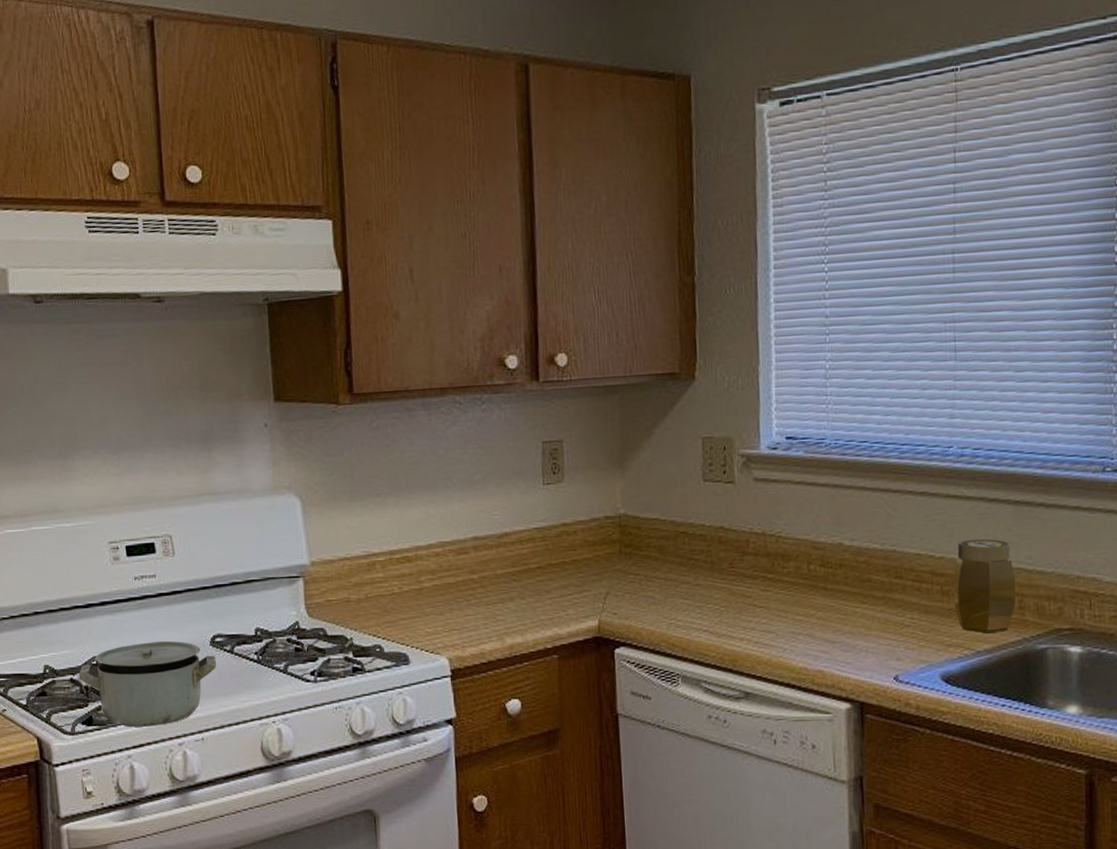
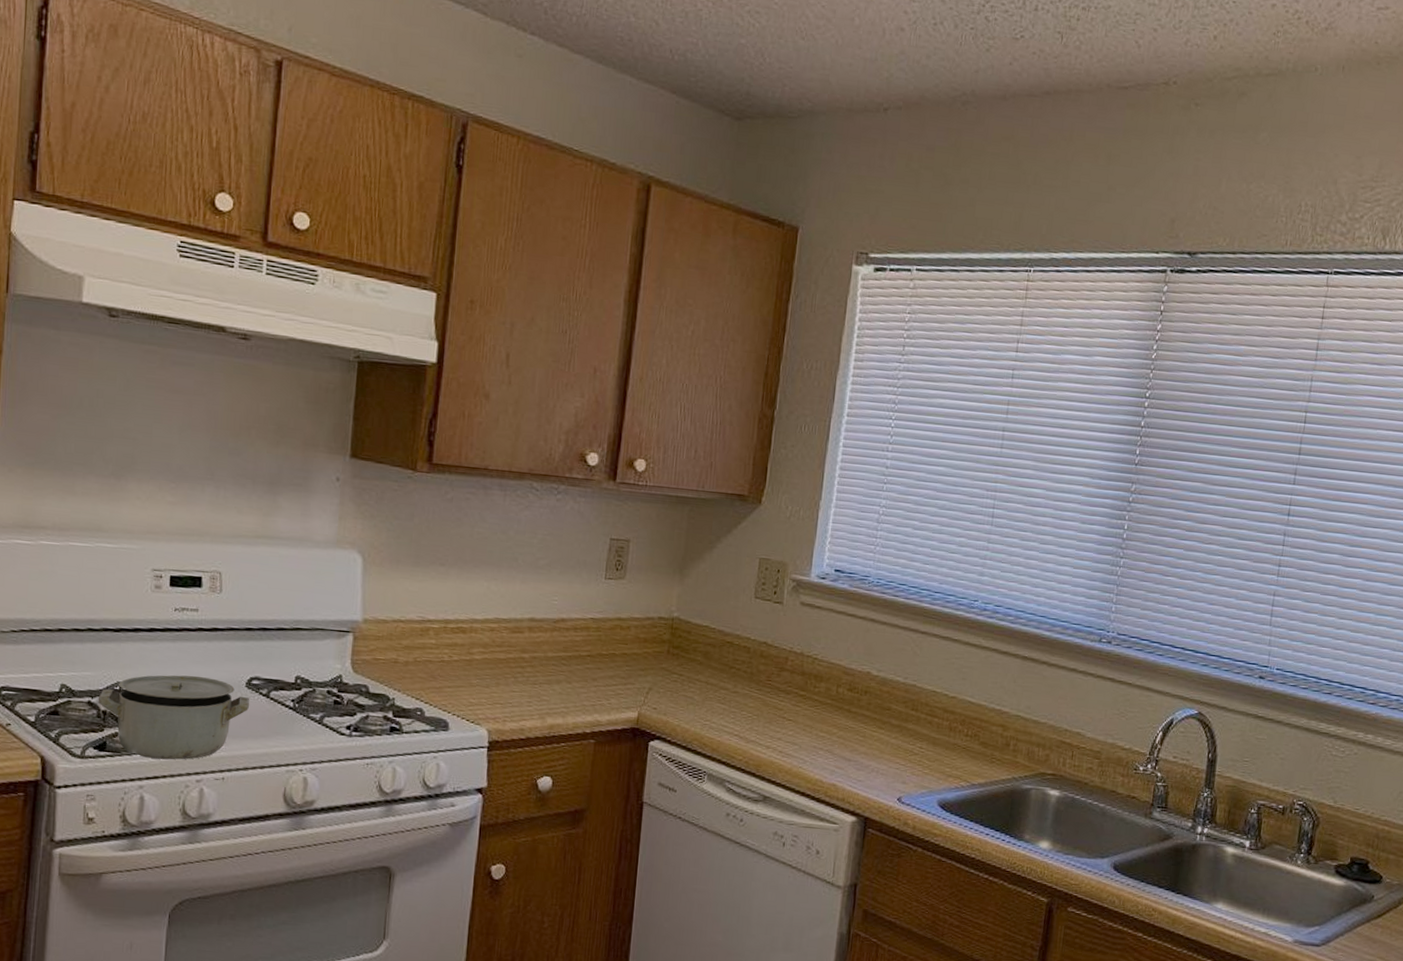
jar: present [952,538,1016,634] -> none [958,684,1014,770]

